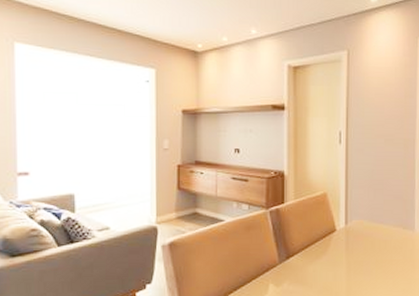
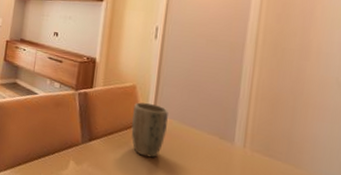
plant pot: none [327,208,359,261] -> present [131,102,168,158]

